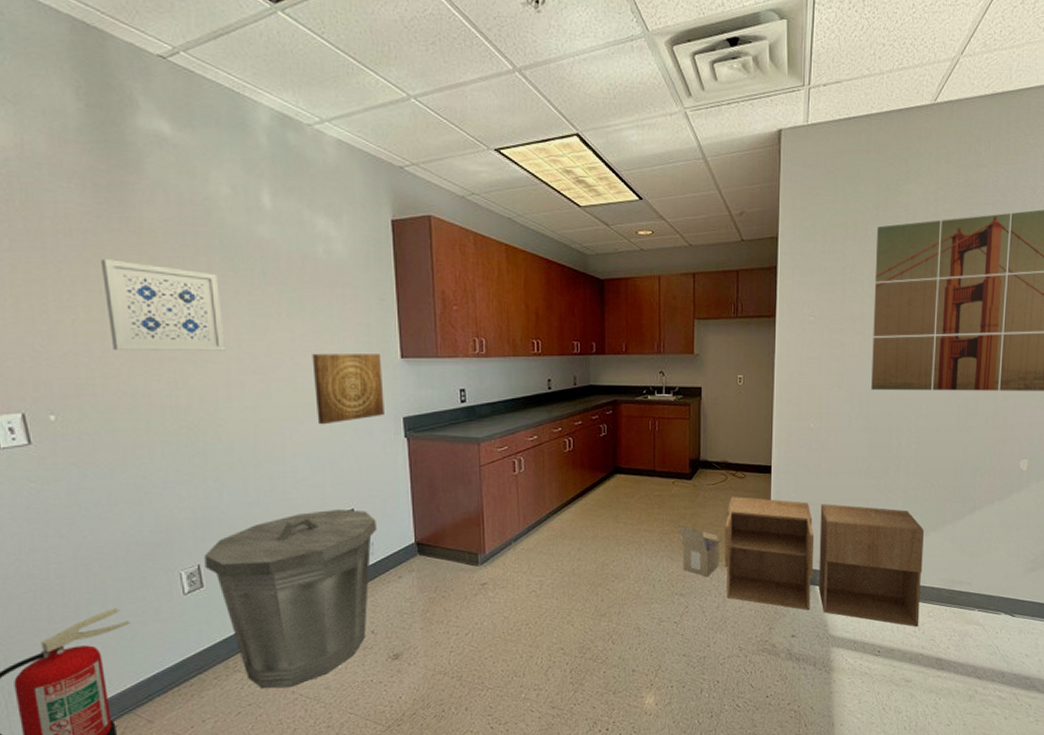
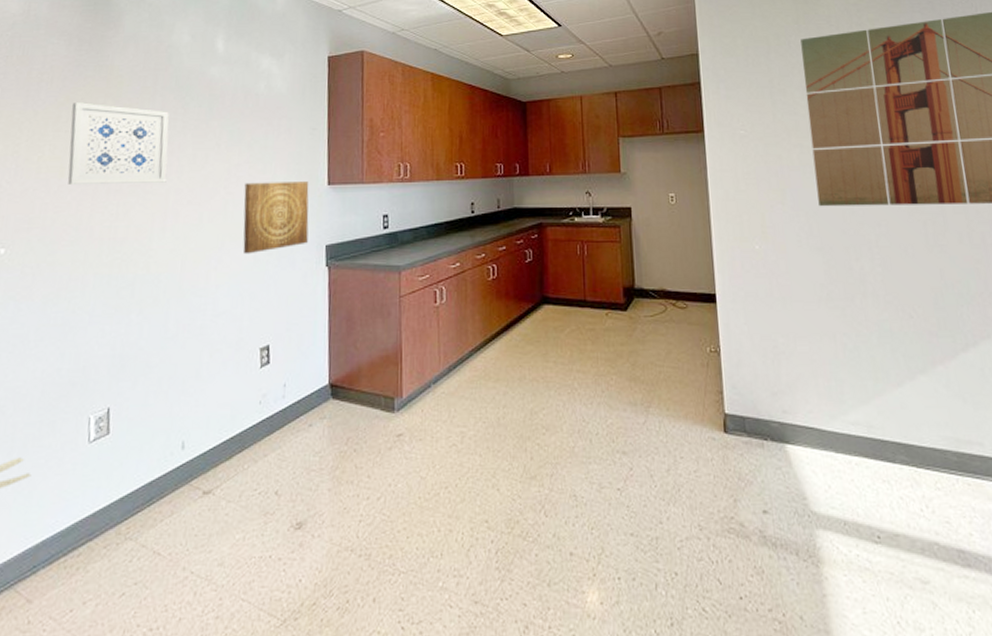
trash can: present [204,508,378,688] -> none [114,344,292,562]
cardboard box: present [677,525,722,577] -> none [614,364,667,430]
storage cabinet: present [724,497,924,627] -> none [669,330,926,503]

